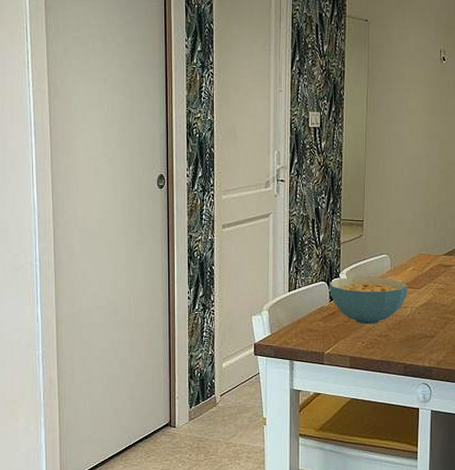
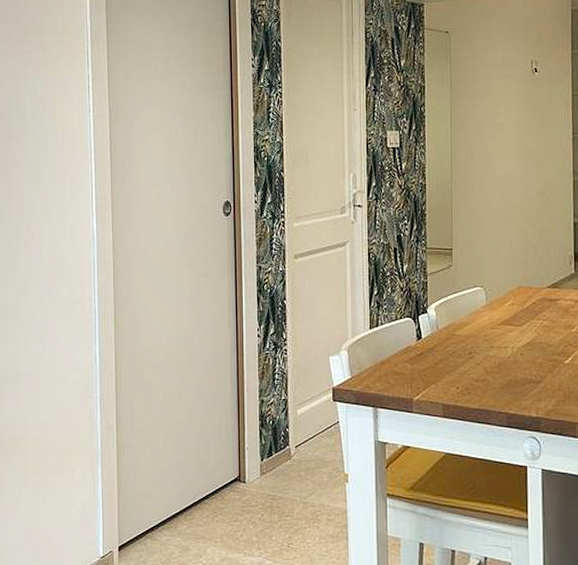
cereal bowl: present [329,277,408,325] -> none [416,313,507,367]

